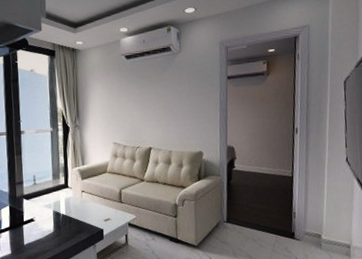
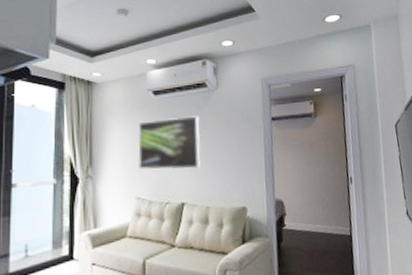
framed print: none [113,76,166,121] -> present [137,116,201,170]

